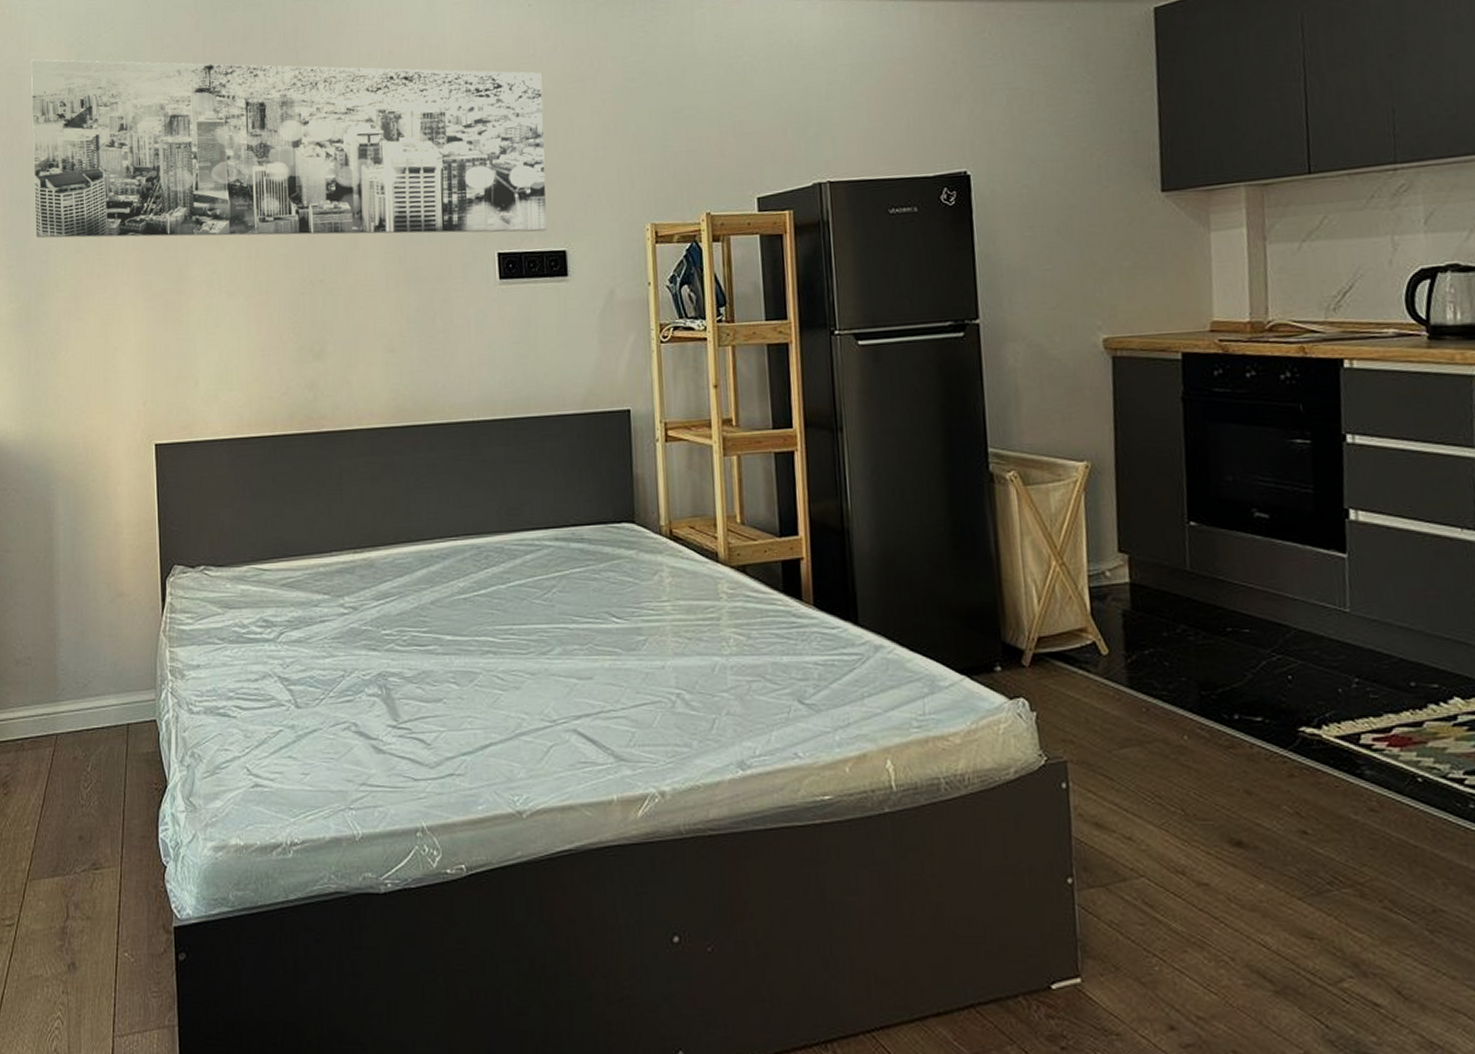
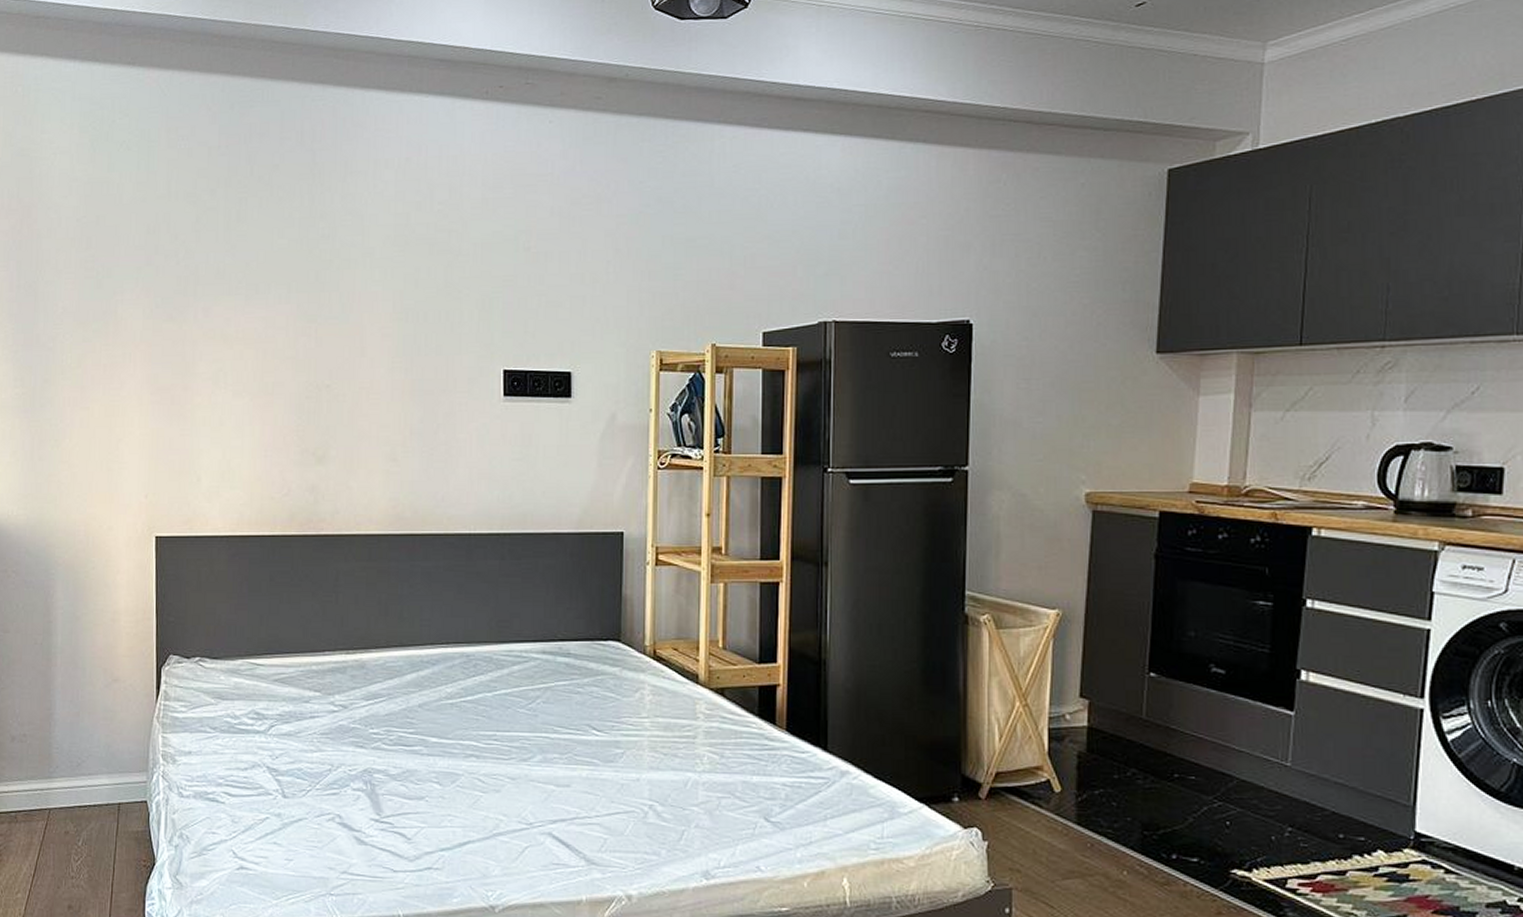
wall art: present [30,59,547,239] -> none [42,141,558,352]

